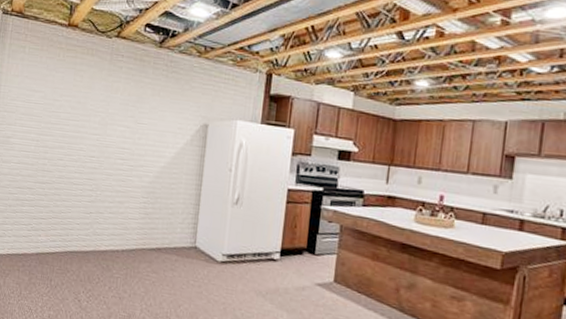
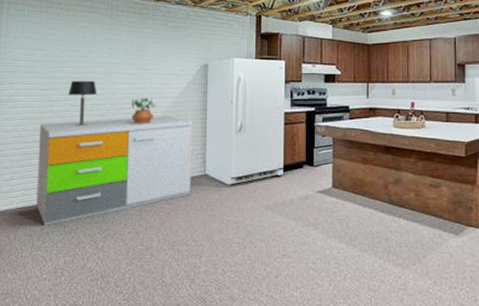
storage cabinet: none [26,170,187,276] -> present [36,116,193,226]
table lamp: none [63,127,91,178] -> present [69,80,97,127]
potted plant: none [124,154,151,184] -> present [131,97,157,124]

